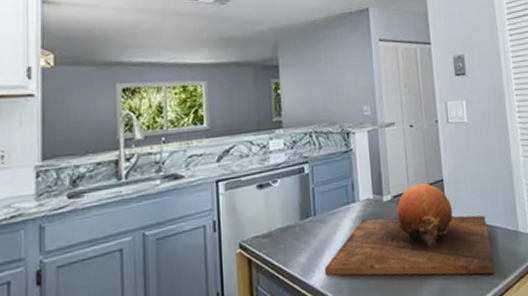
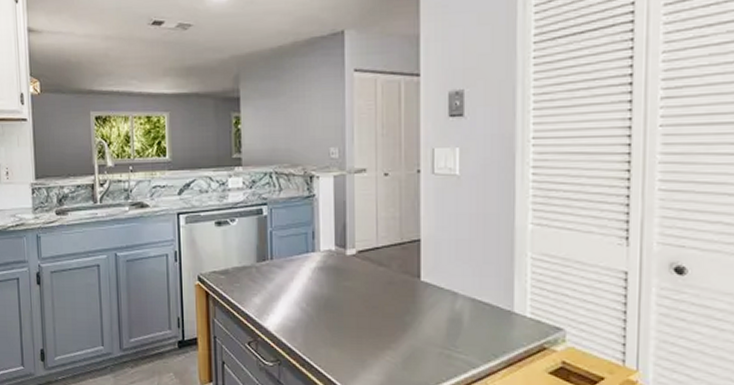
chopping board: present [324,183,495,276] -> none [279,241,475,355]

